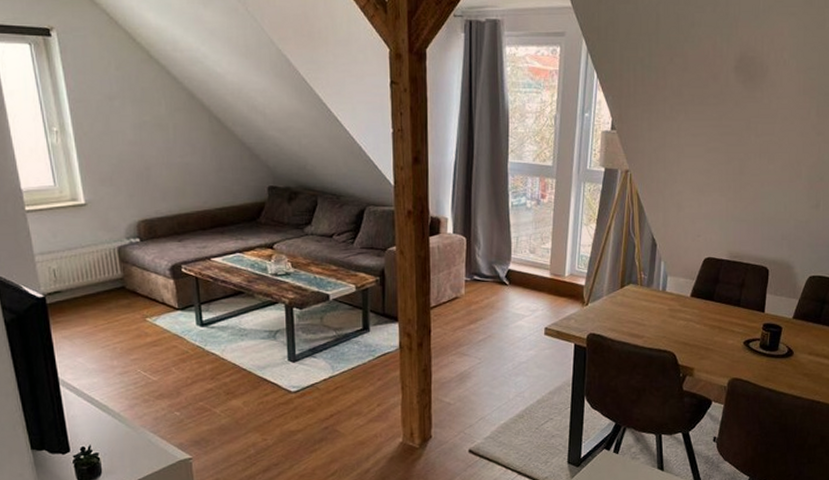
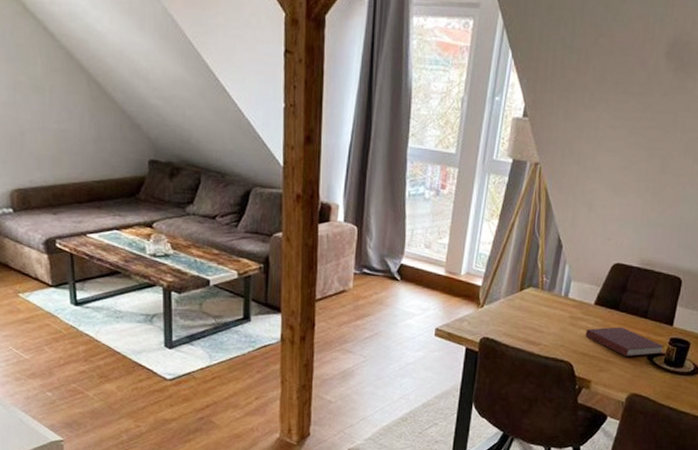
notebook: none [685,316,759,344] -> present [585,327,665,357]

